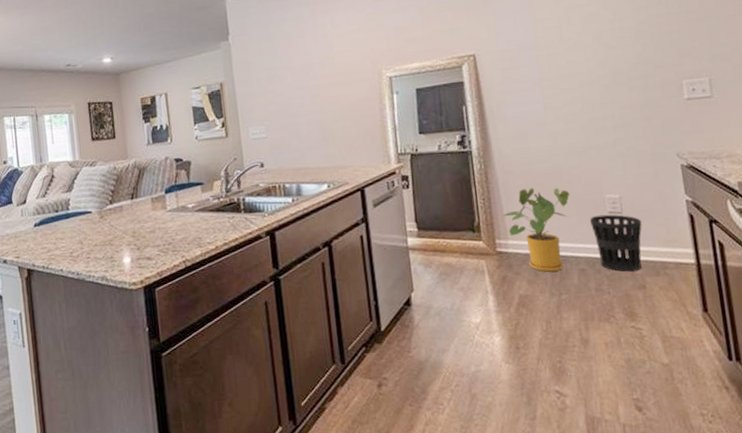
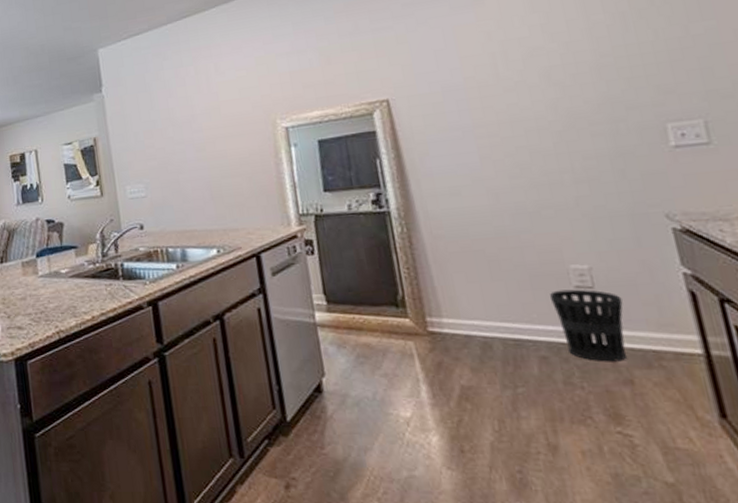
house plant: present [503,188,570,272] -> none [434,256,521,359]

